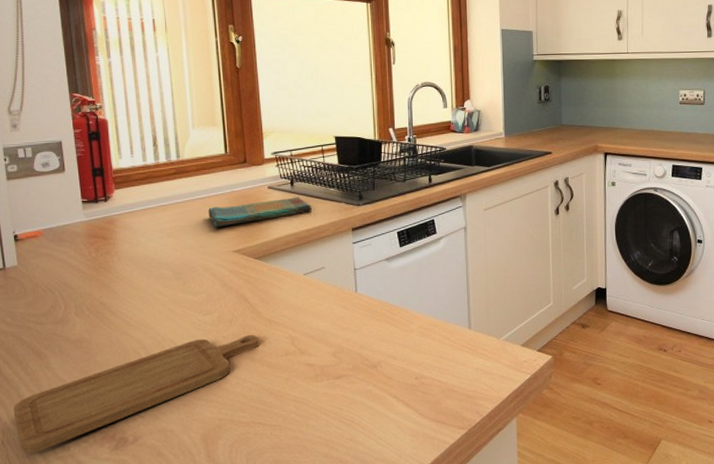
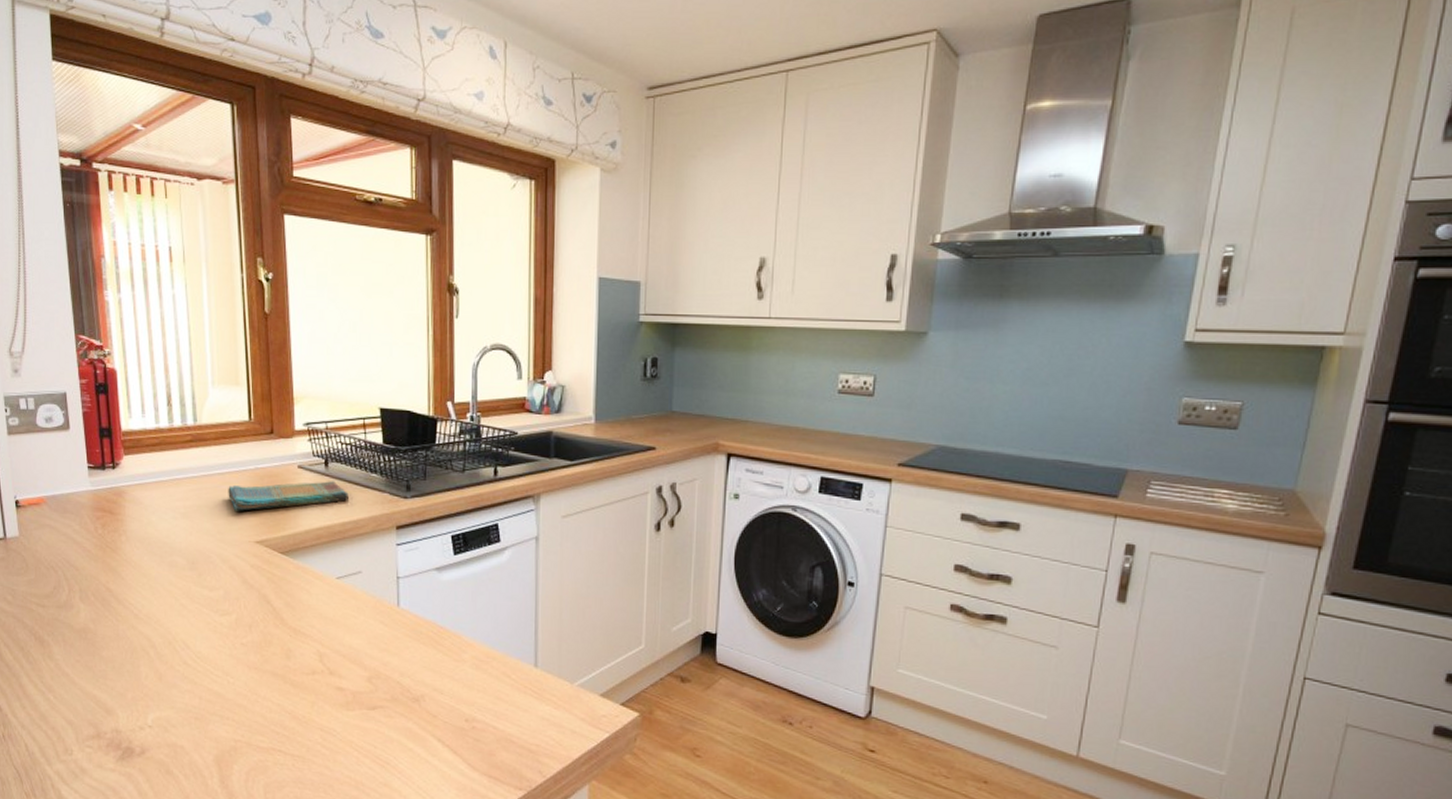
chopping board: present [14,334,260,454] -> none [15,643,283,753]

